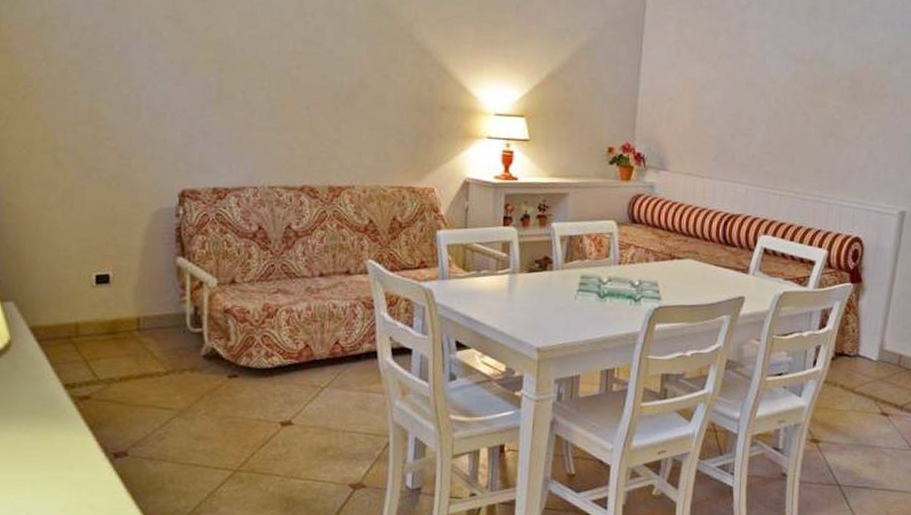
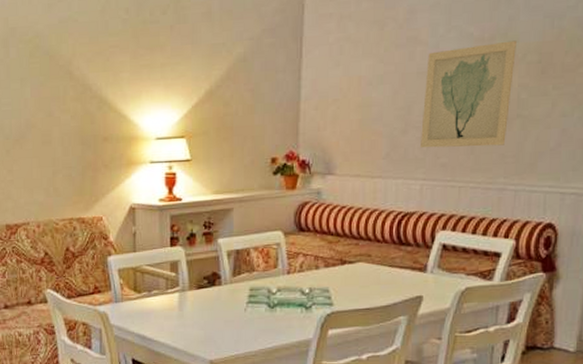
wall art: none [746,65,833,160] -> present [419,40,518,148]

